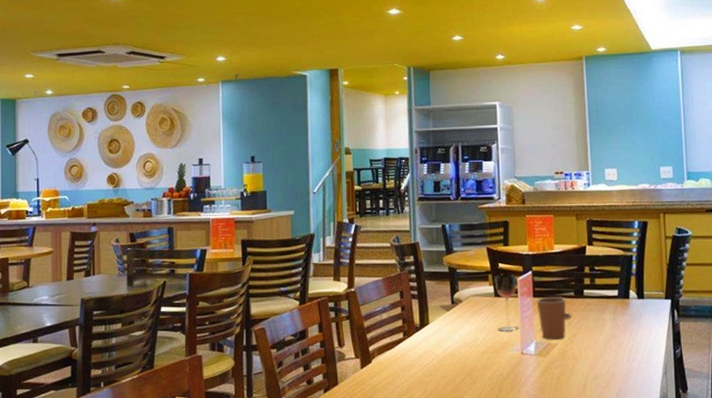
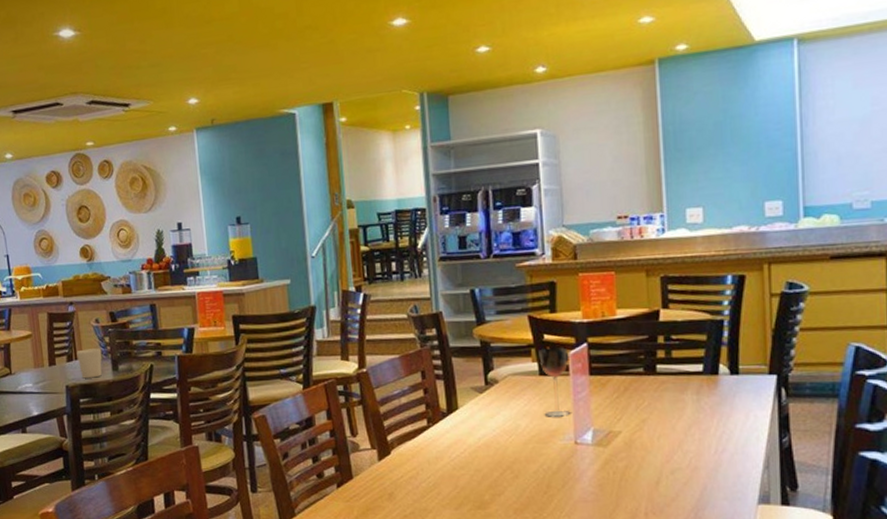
dixie cup: none [95,265,119,293] -> present [76,348,102,379]
cup: present [536,296,573,340] -> none [593,373,641,427]

